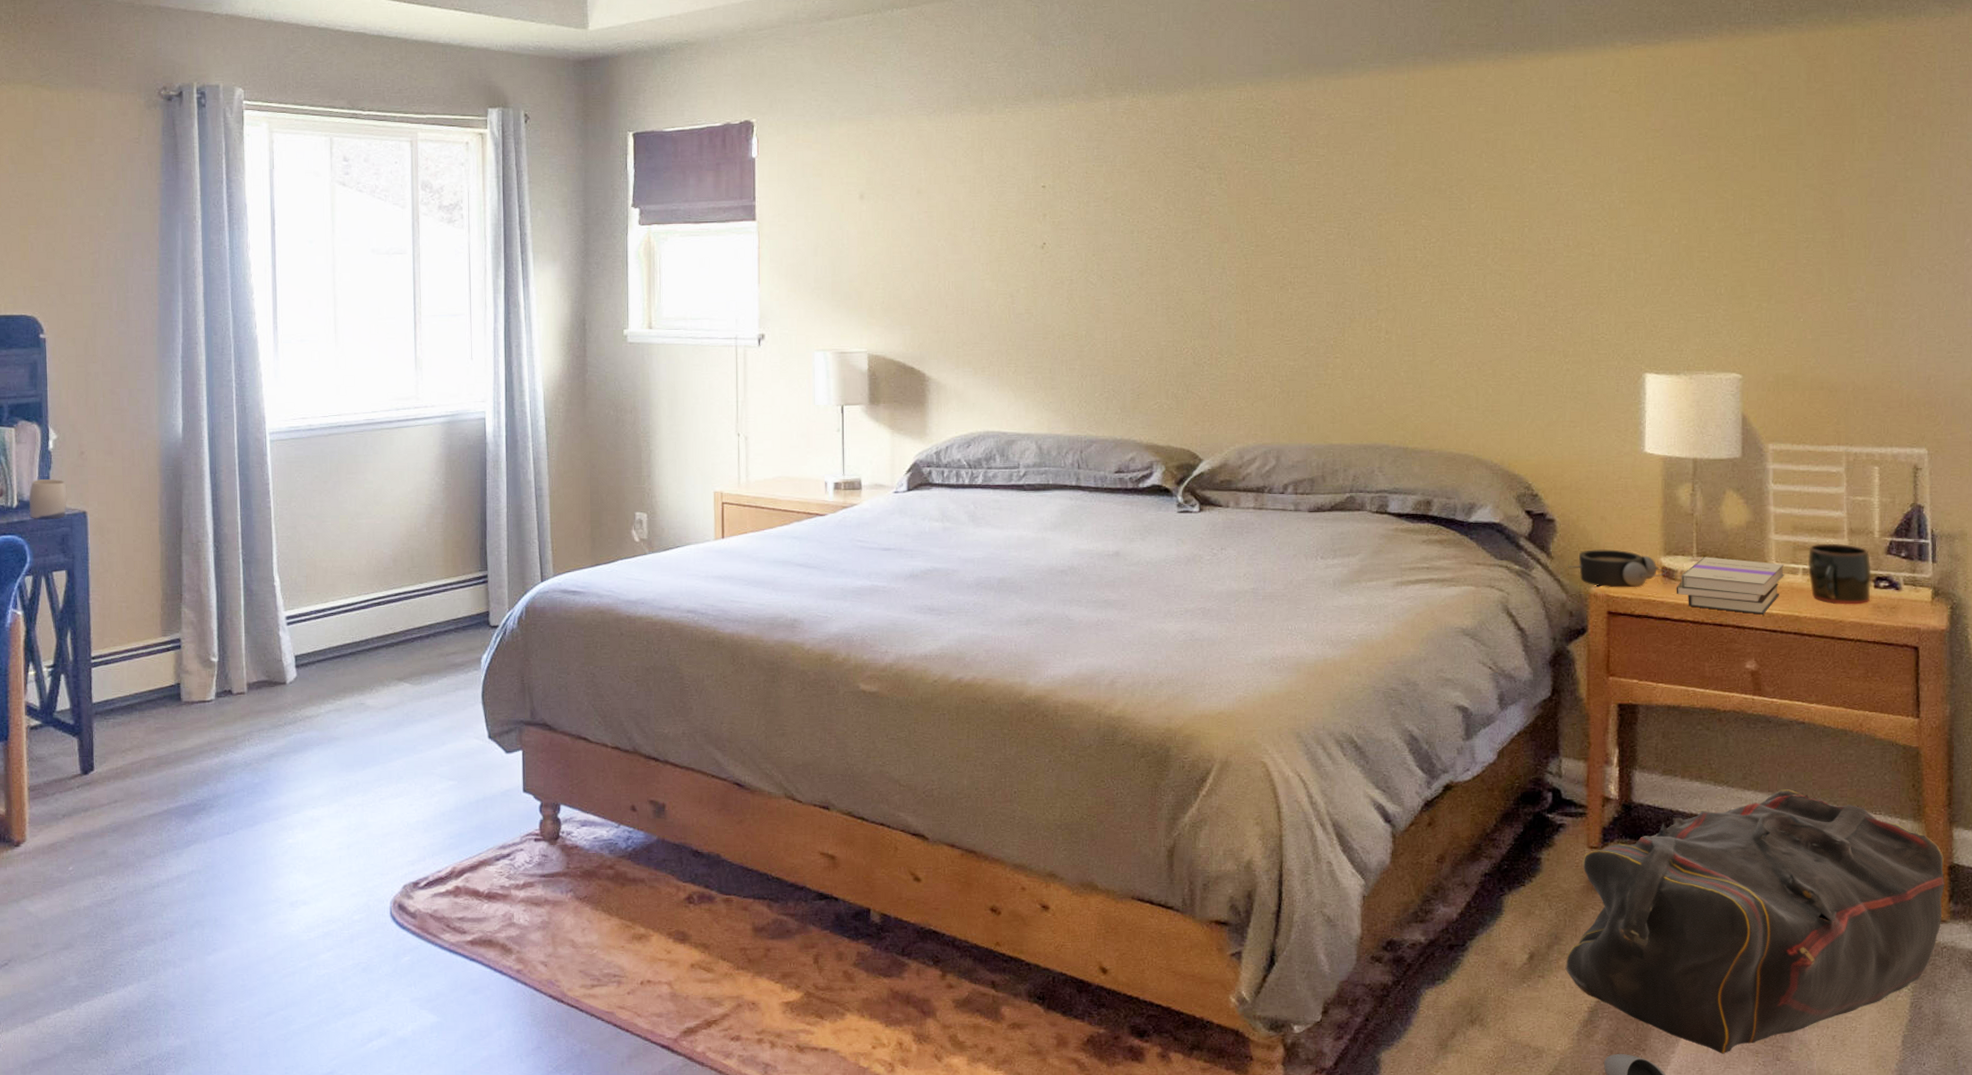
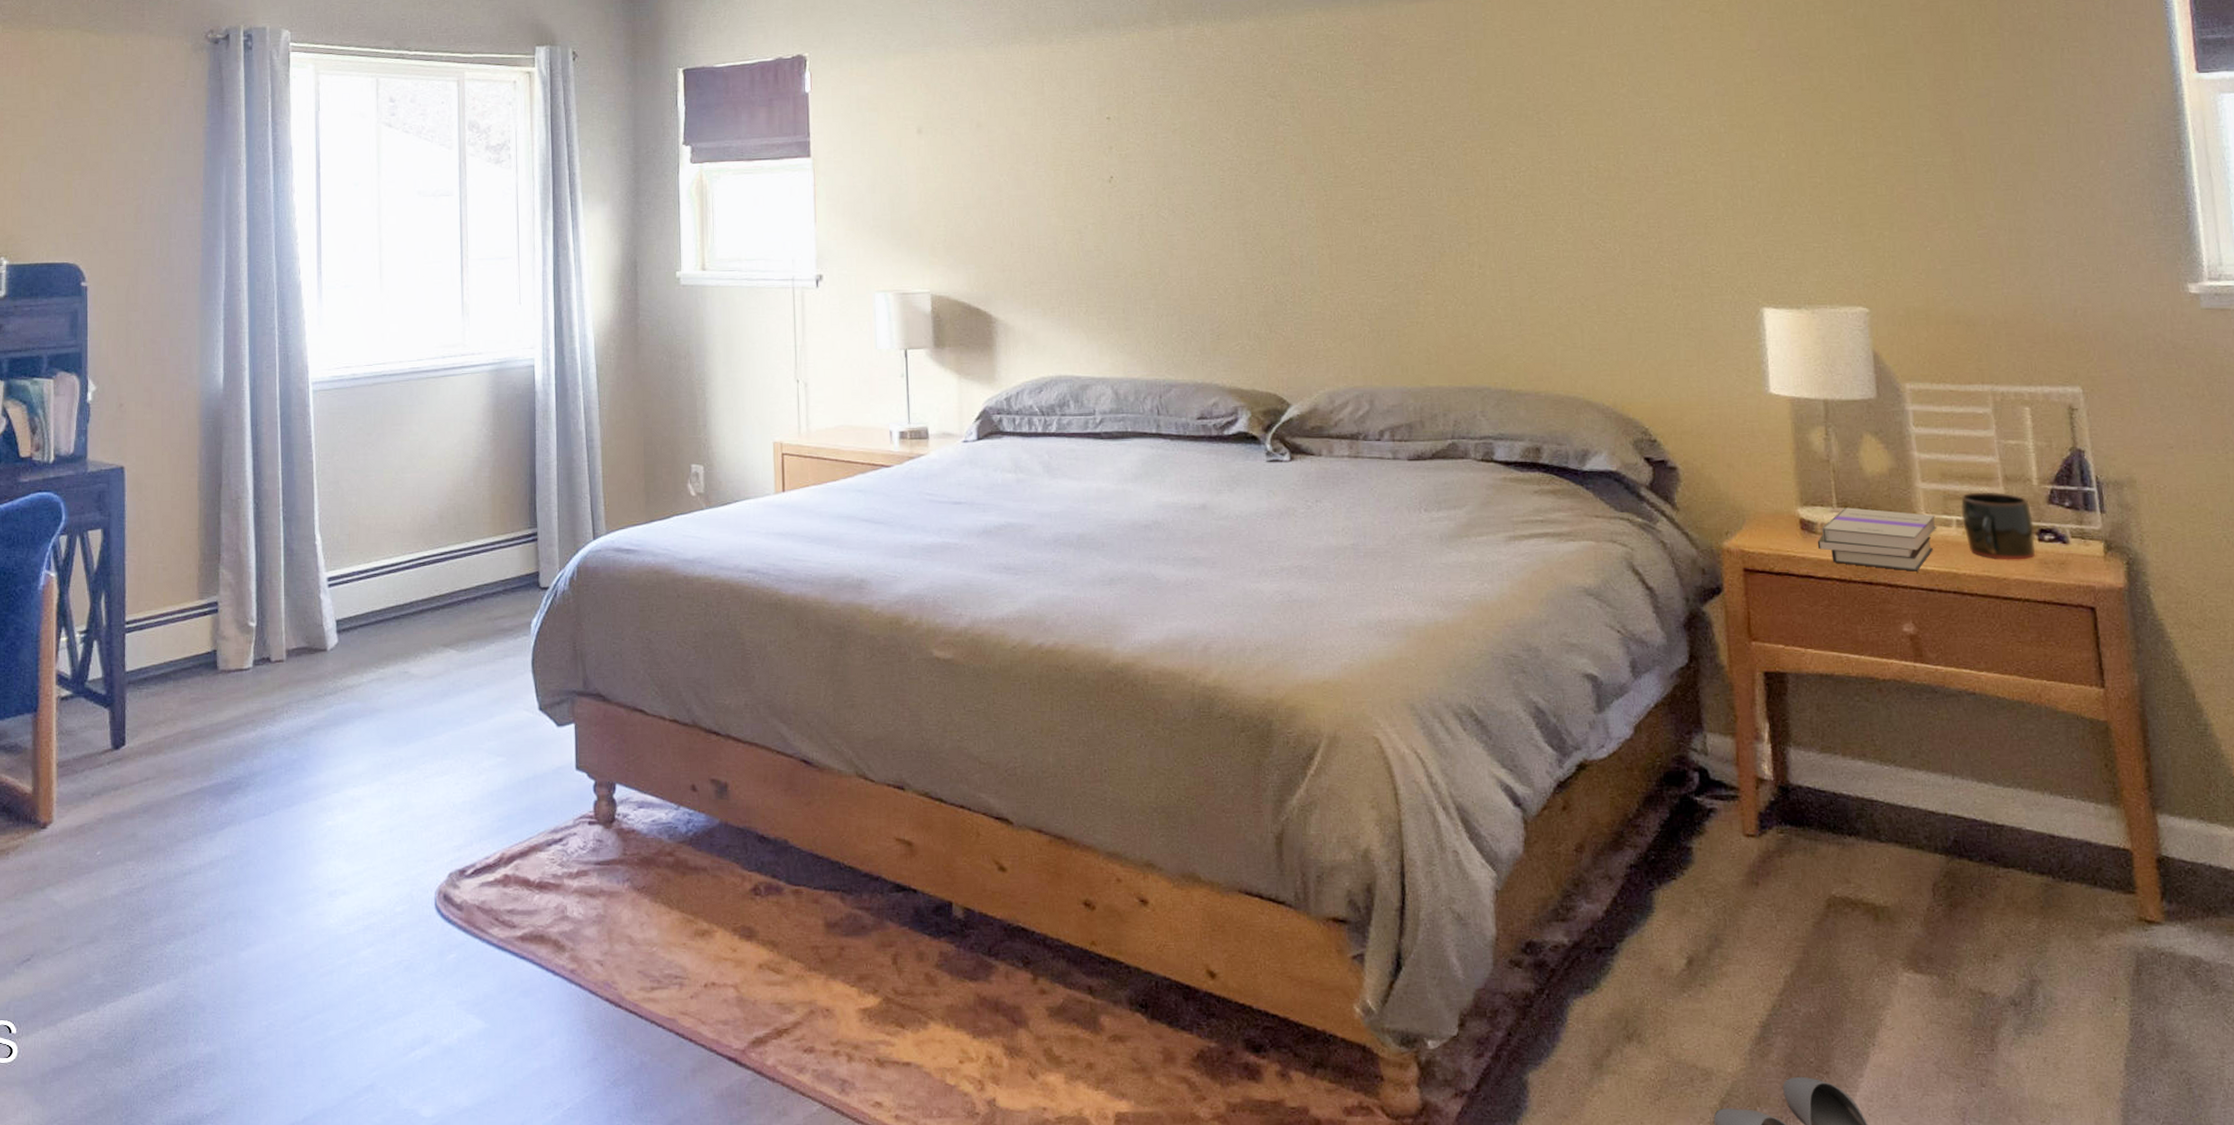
mug: present [28,479,67,520] -> none [65,433,105,476]
duffel bag: present [1565,789,1945,1053] -> none [1729,769,2156,1077]
alarm clock: present [1568,549,1667,588] -> none [1696,500,1806,543]

